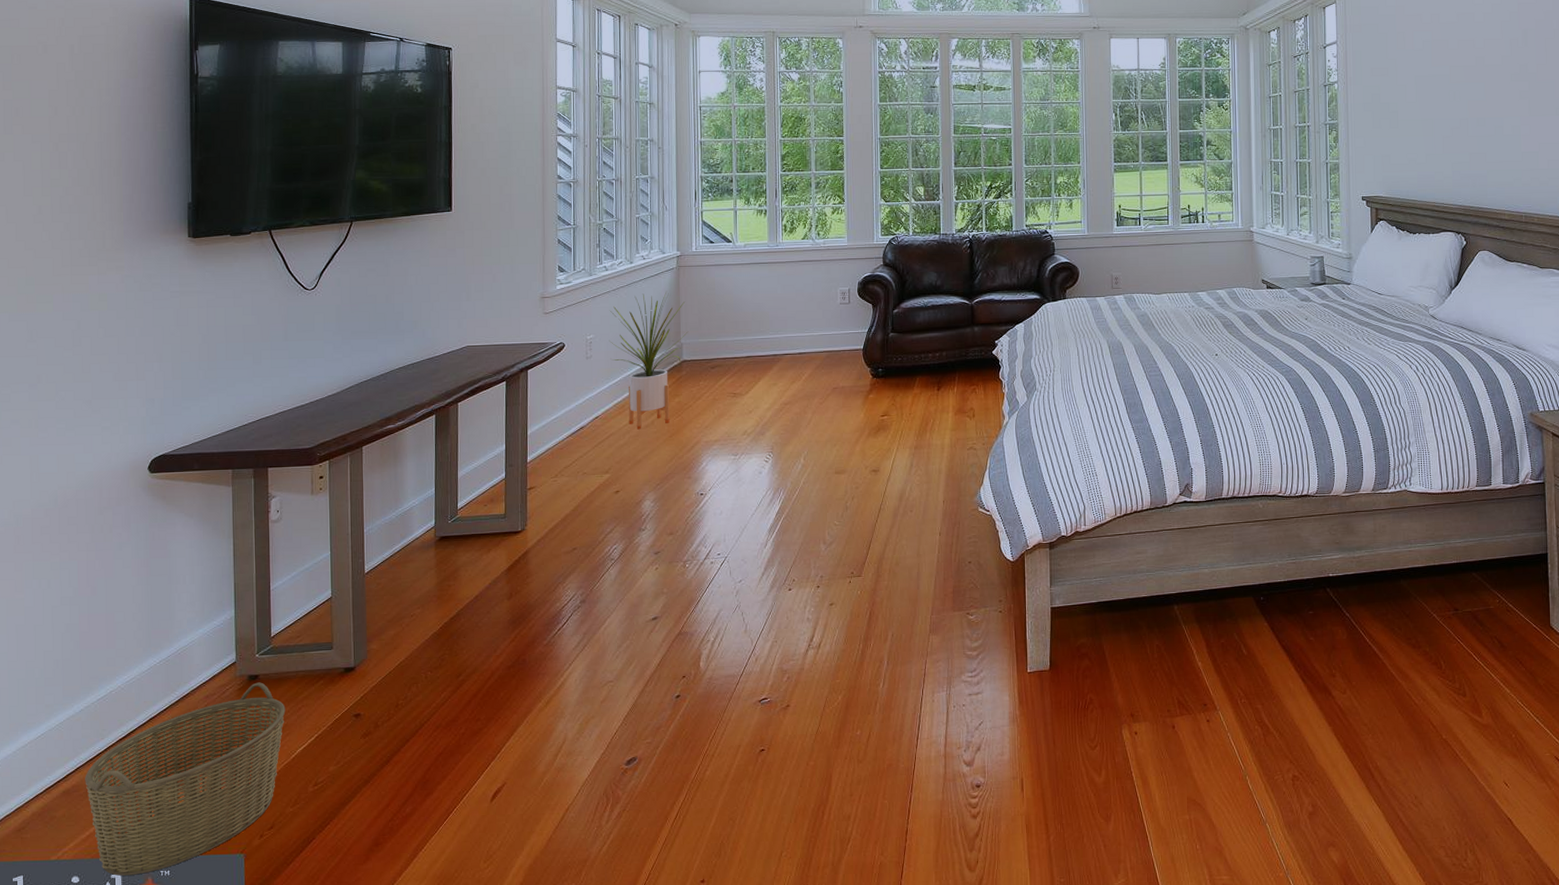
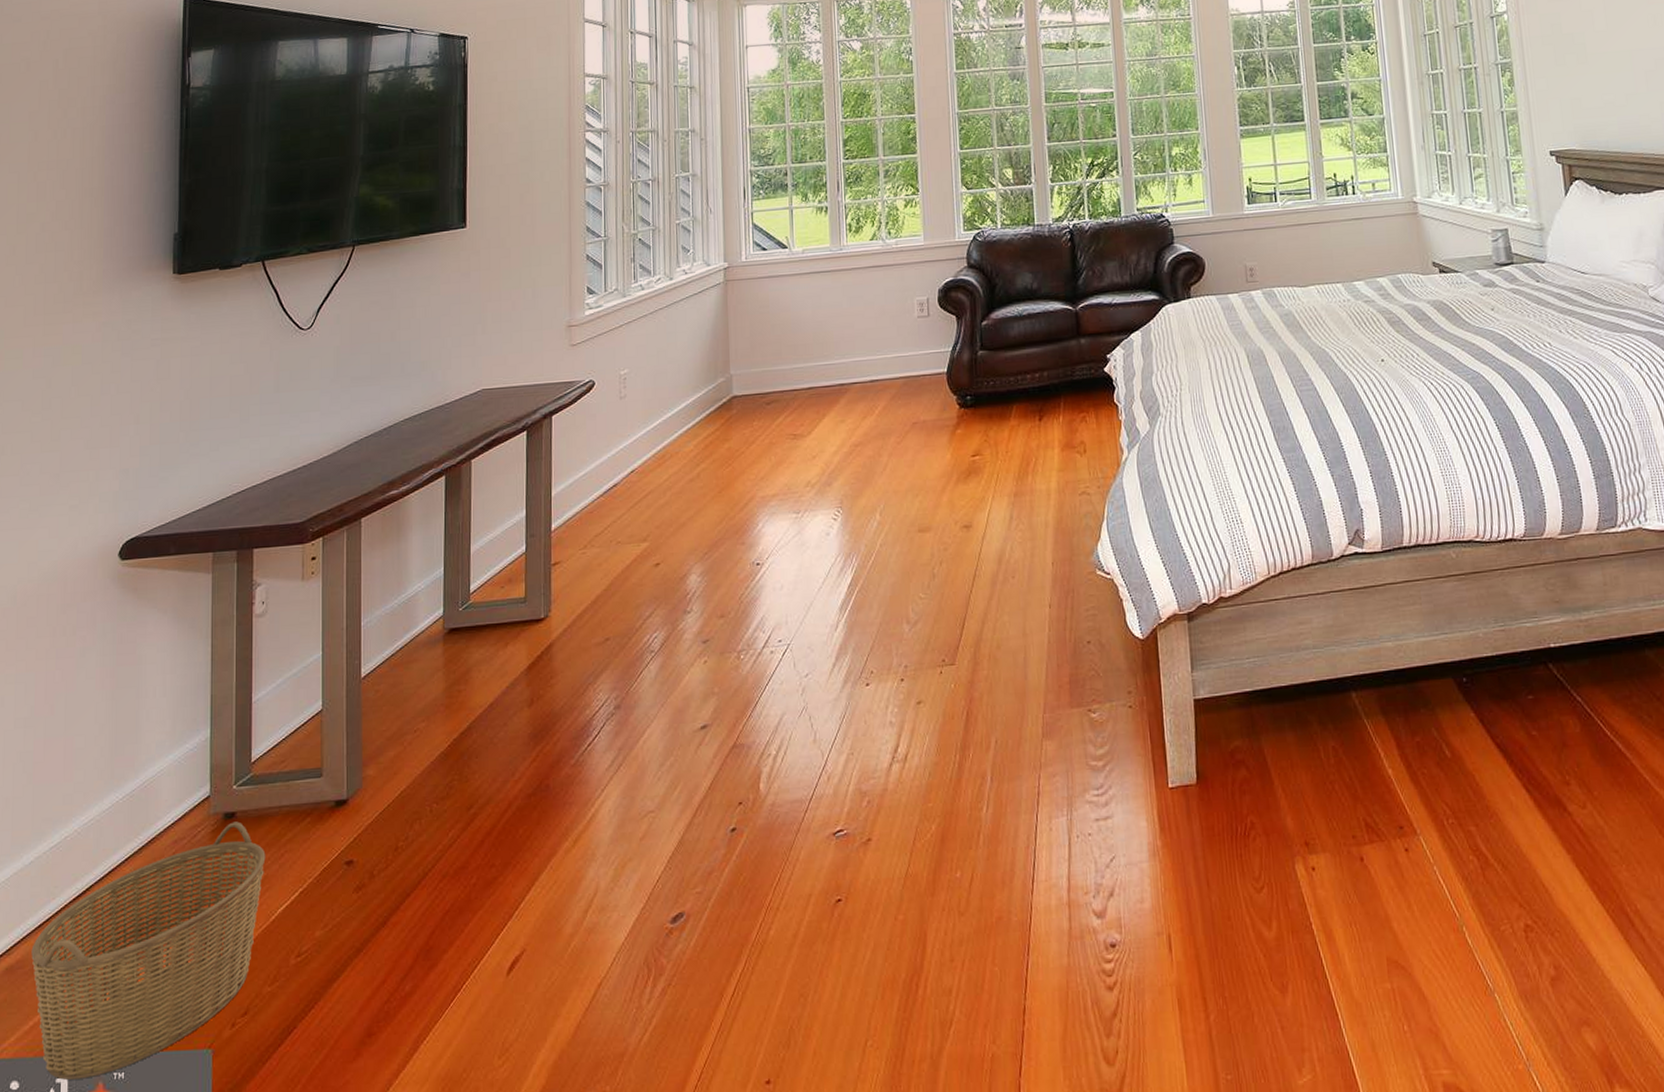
house plant: present [609,292,689,430] -> none [646,312,739,485]

